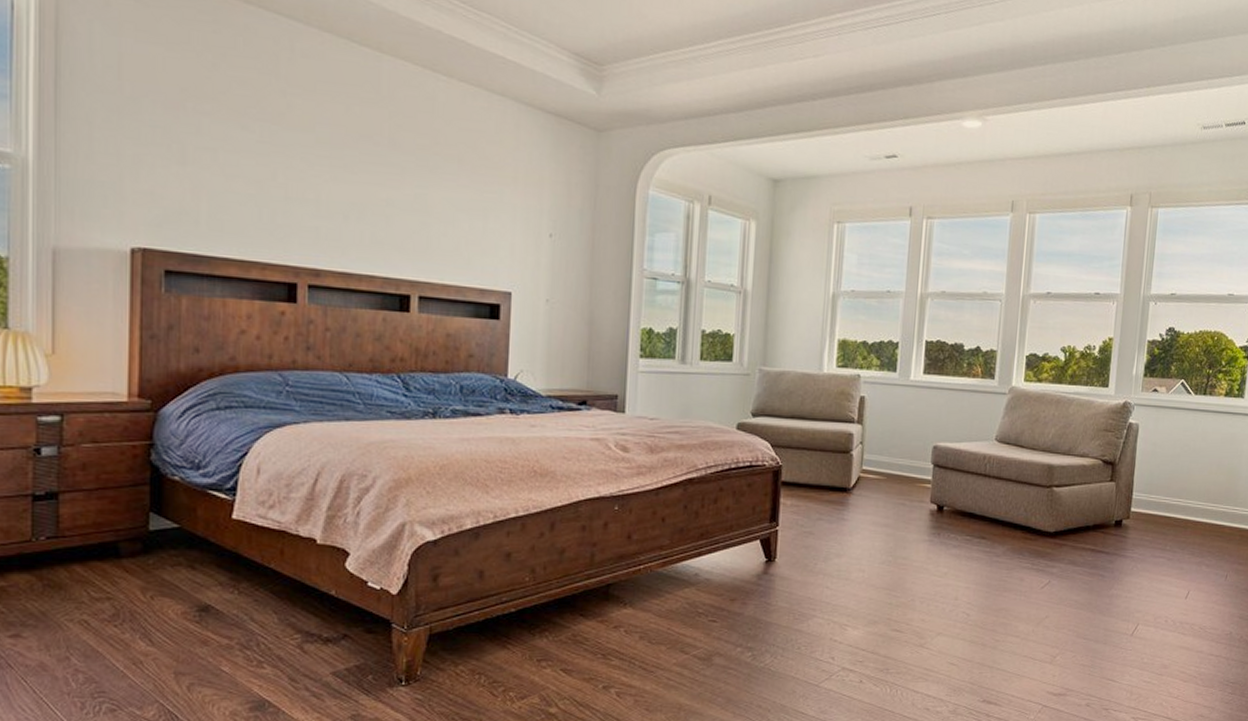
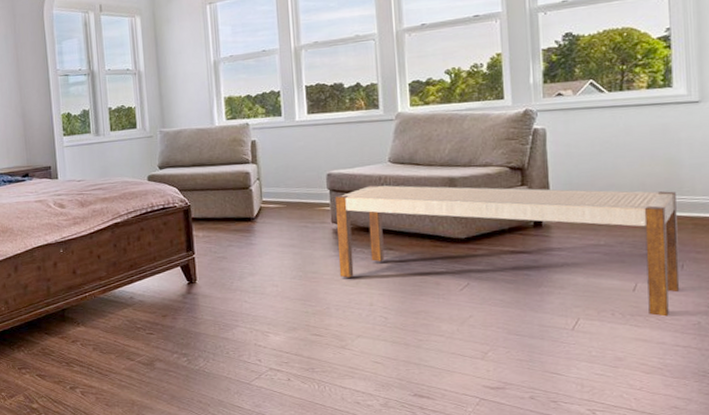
bench: none [929,463,1232,626] -> present [335,184,680,317]

